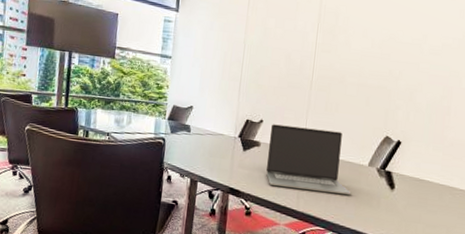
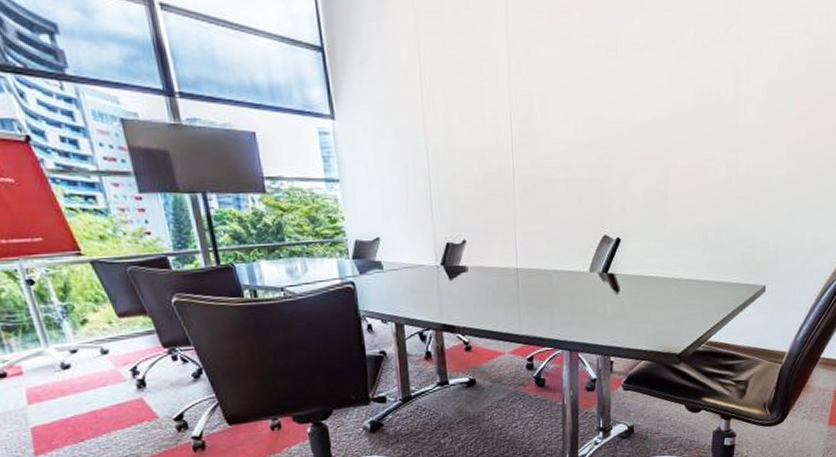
laptop: present [266,124,352,196] -> none [477,239,576,314]

